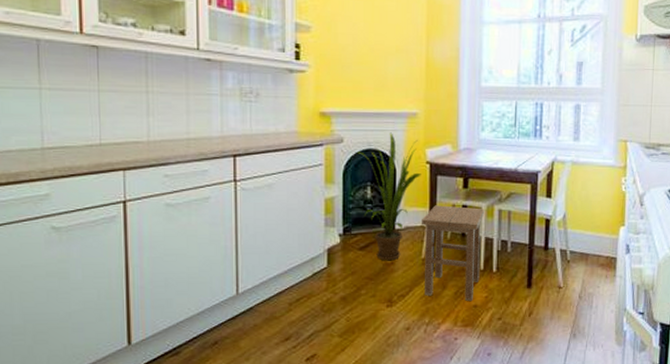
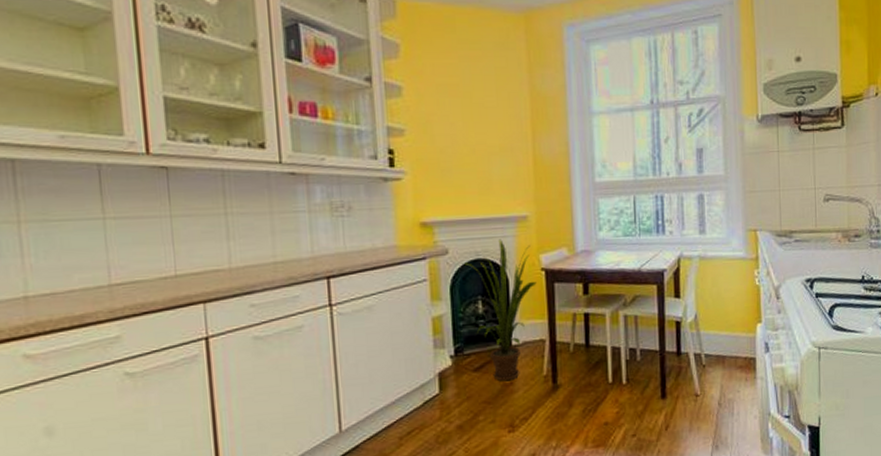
stool: present [422,205,485,302] -> none [541,314,609,420]

